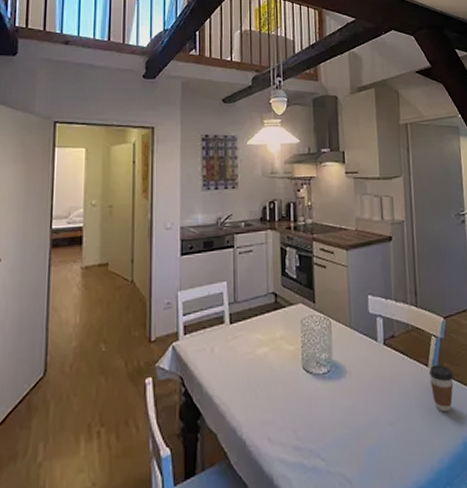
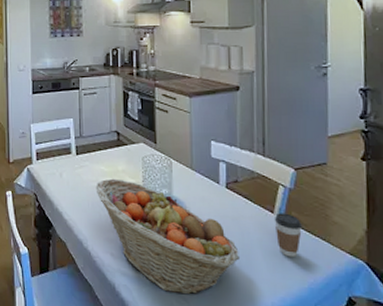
fruit basket: none [251,347,400,475] -> present [95,178,241,295]

